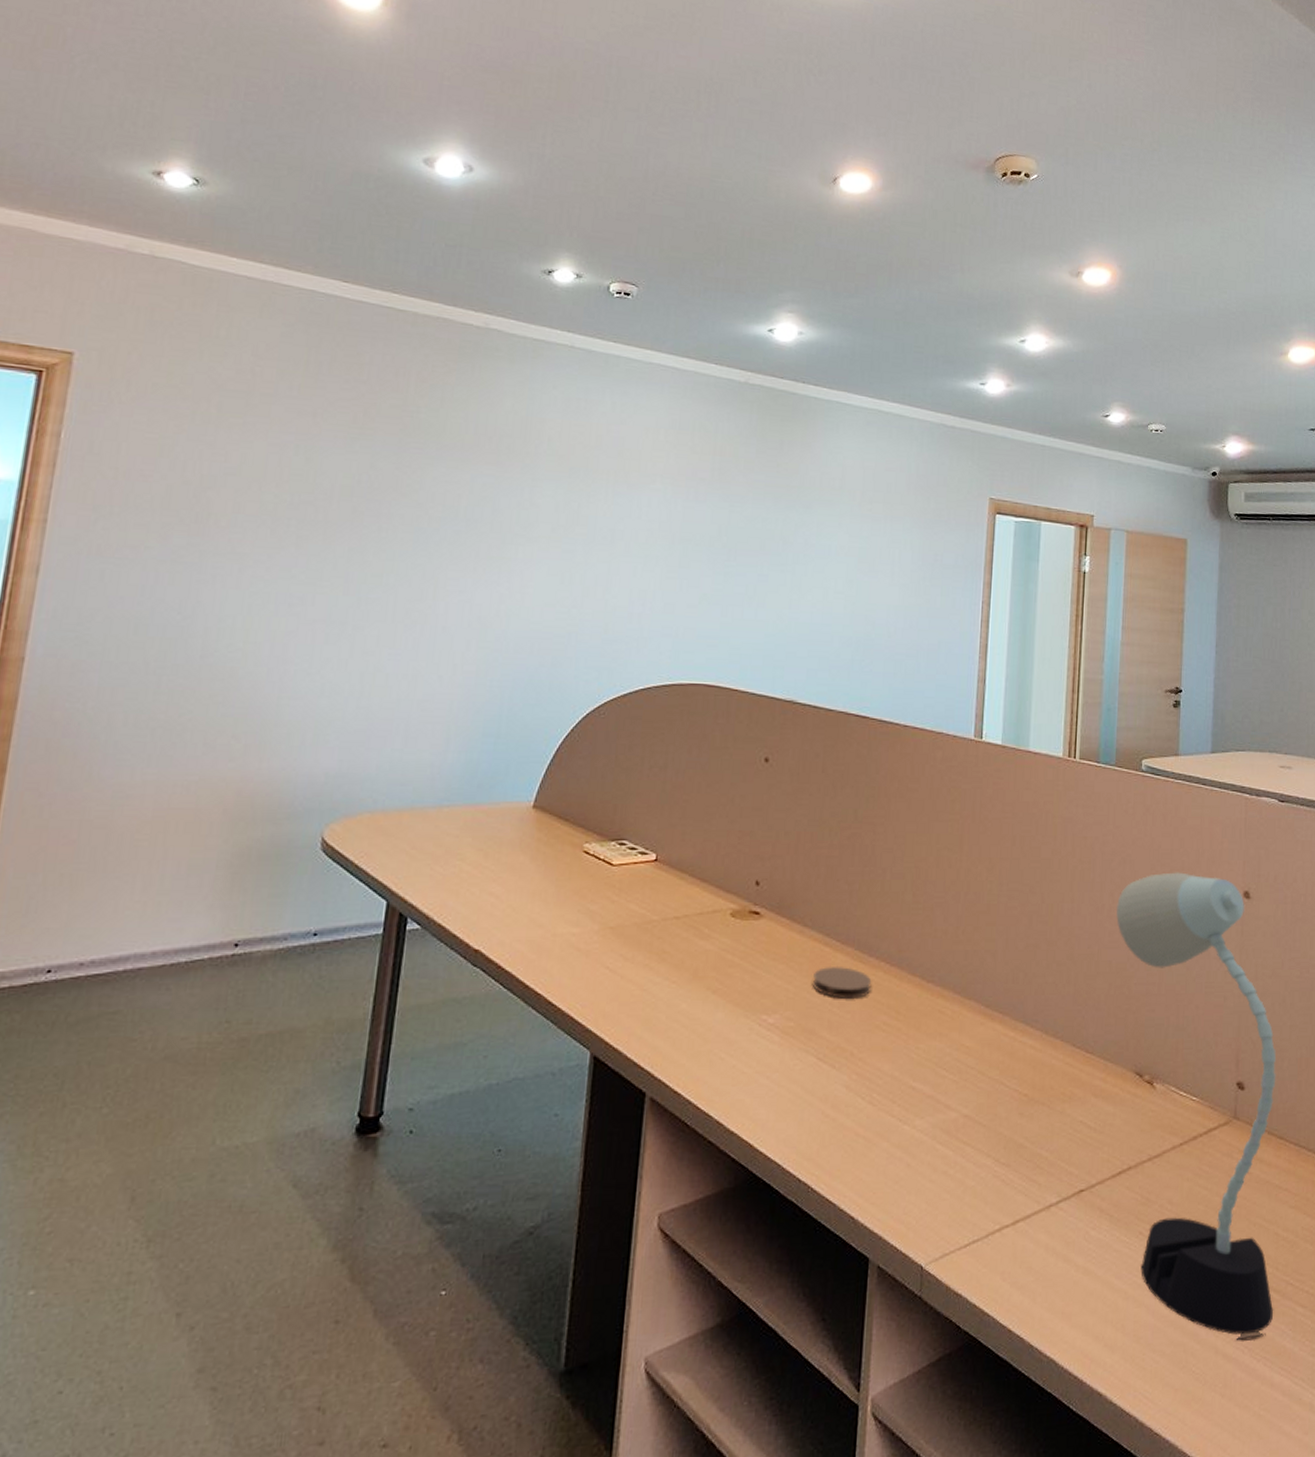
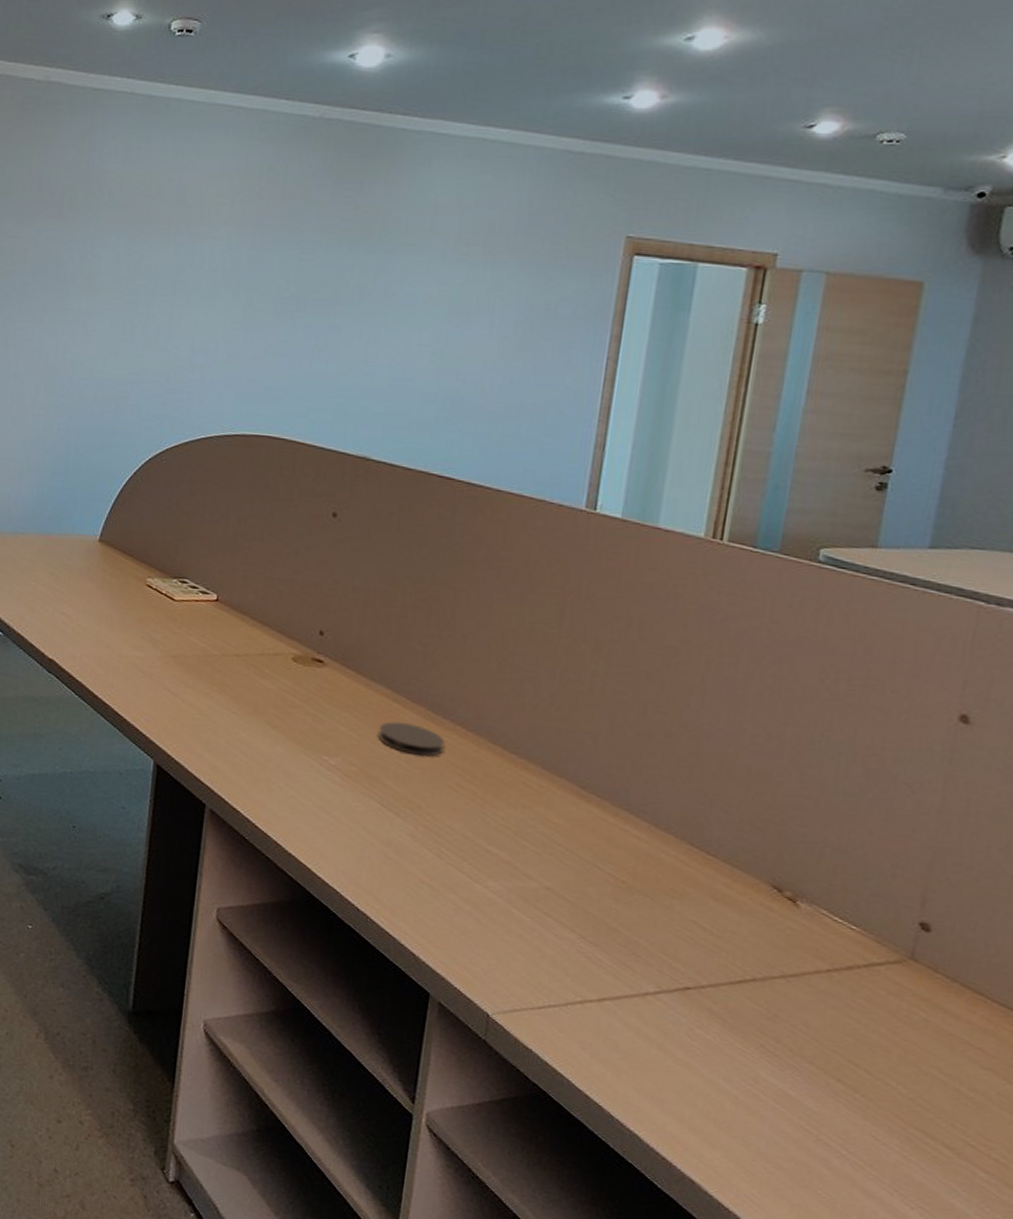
desk lamp: present [1116,872,1277,1342] -> none [758,679,986,1188]

